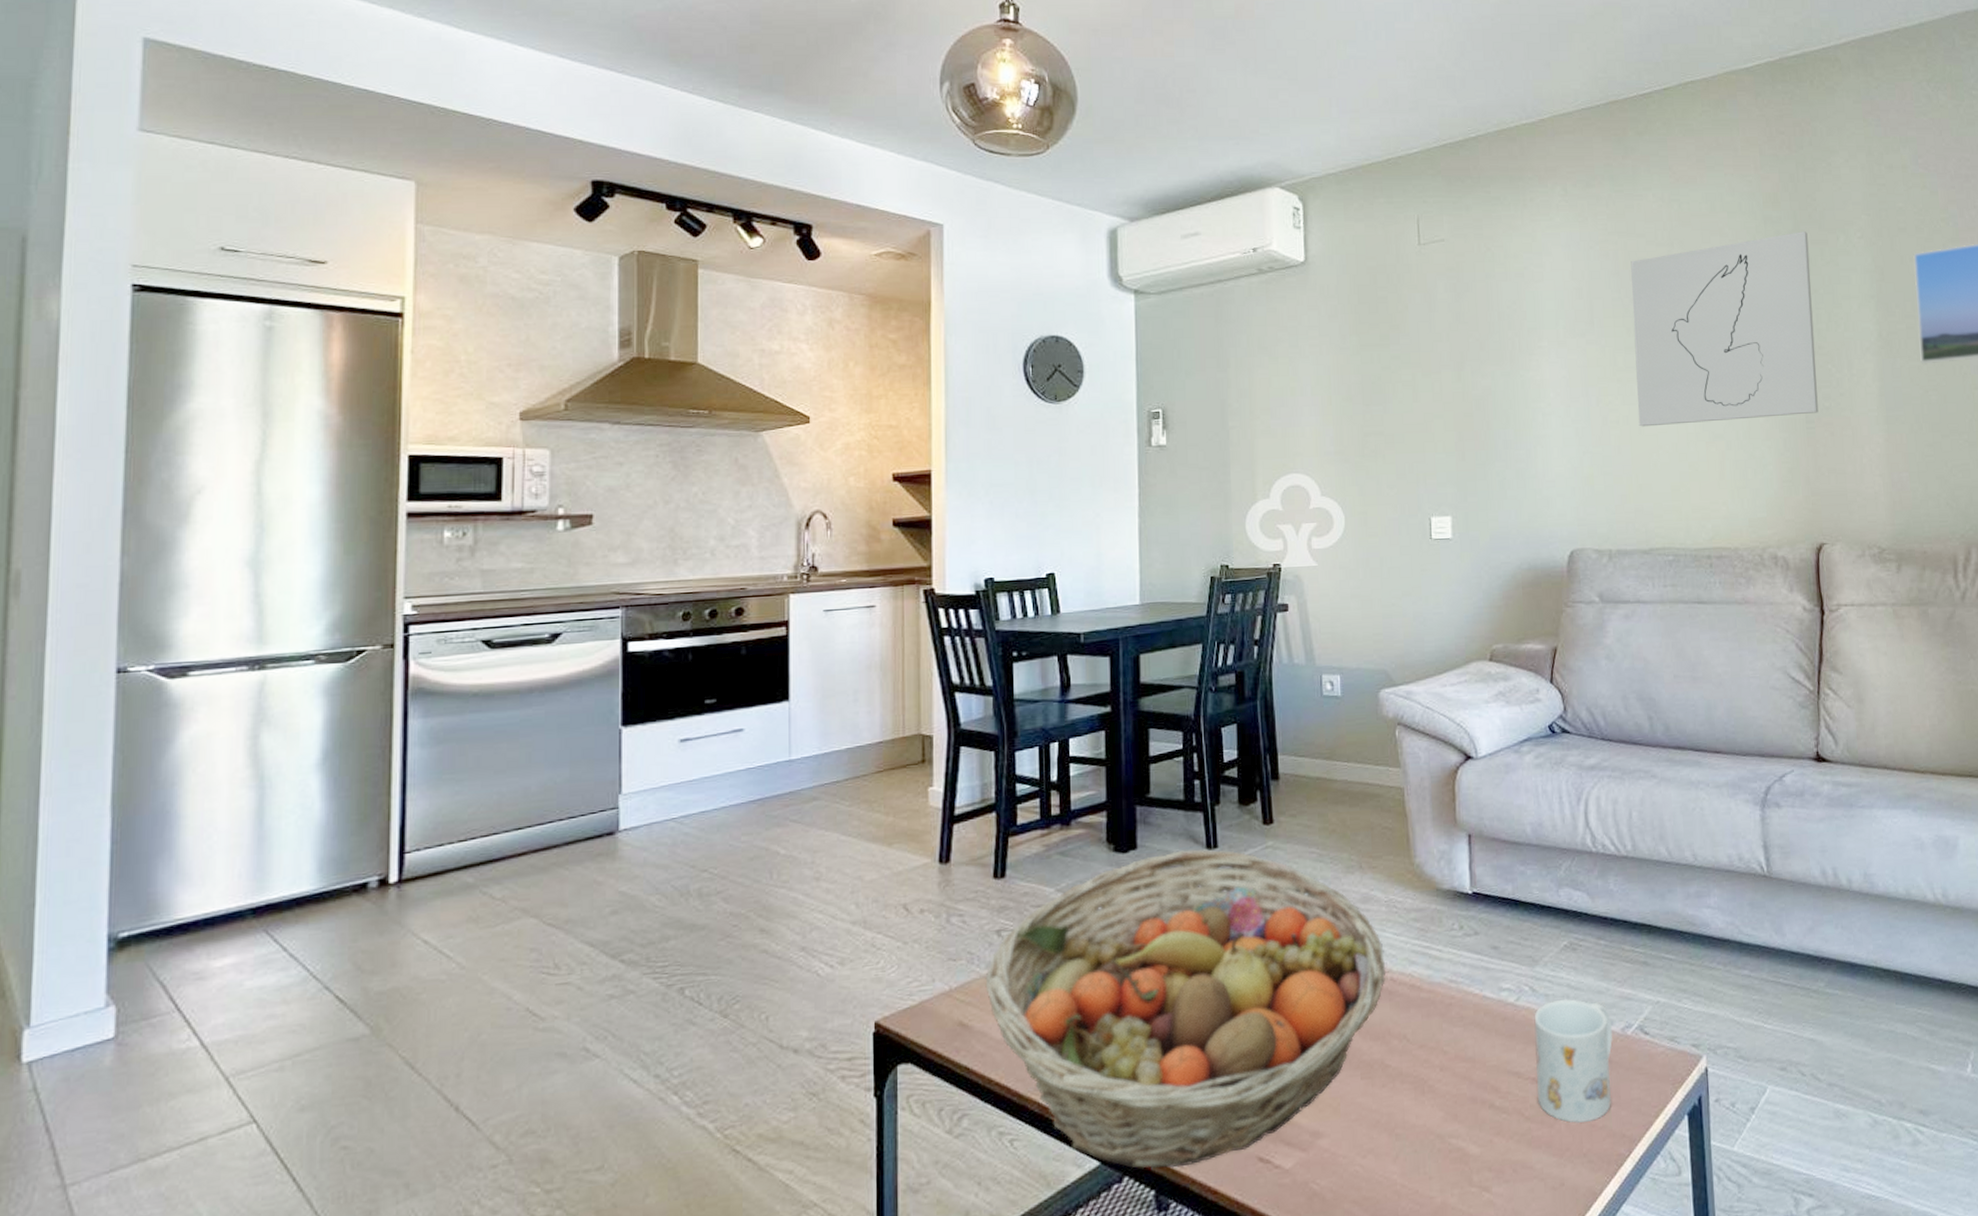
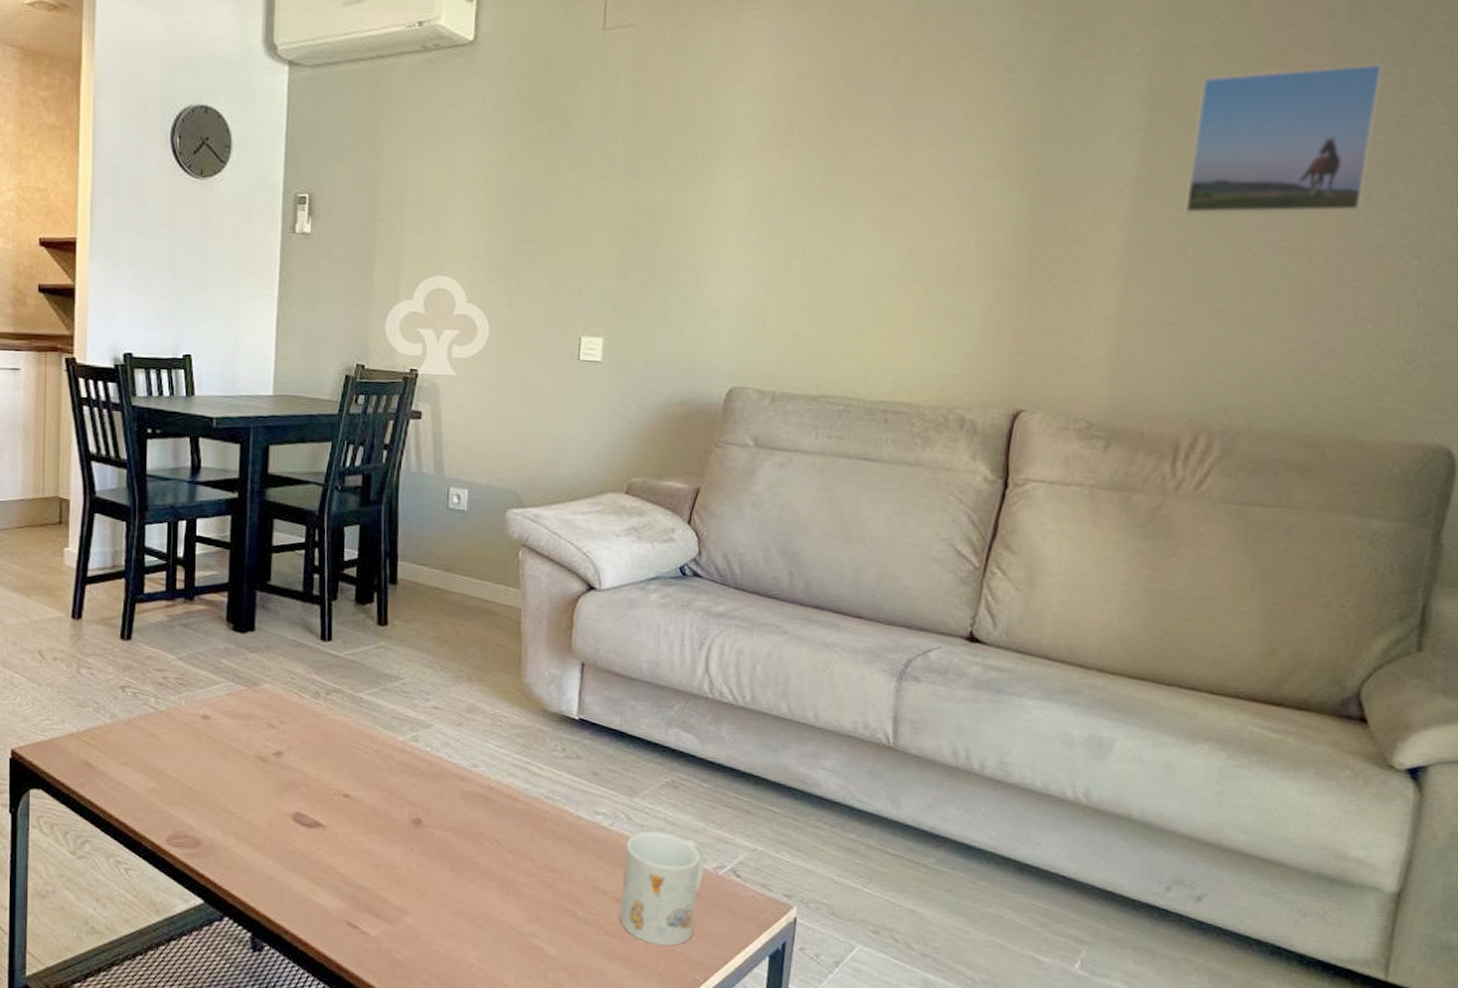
fruit basket: present [985,849,1386,1170] -> none [109,638,485,918]
wall art: present [1631,230,1819,427] -> none [827,40,1072,262]

